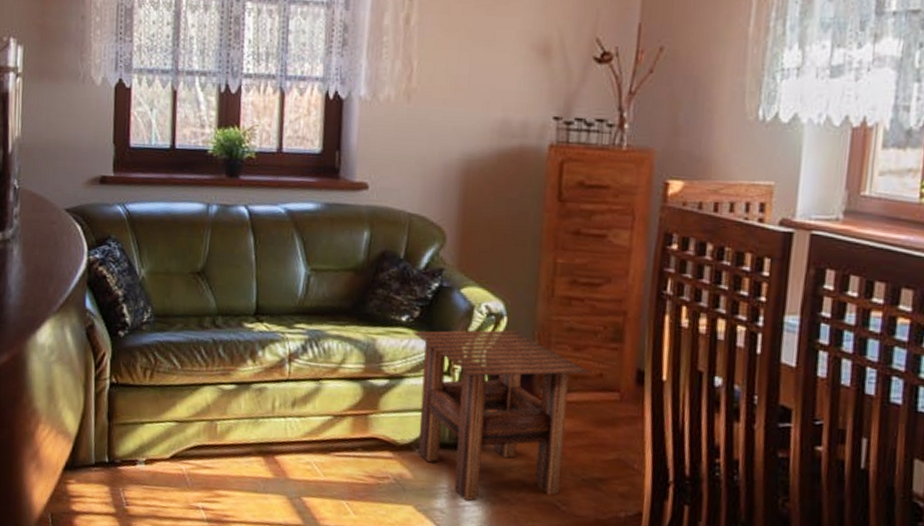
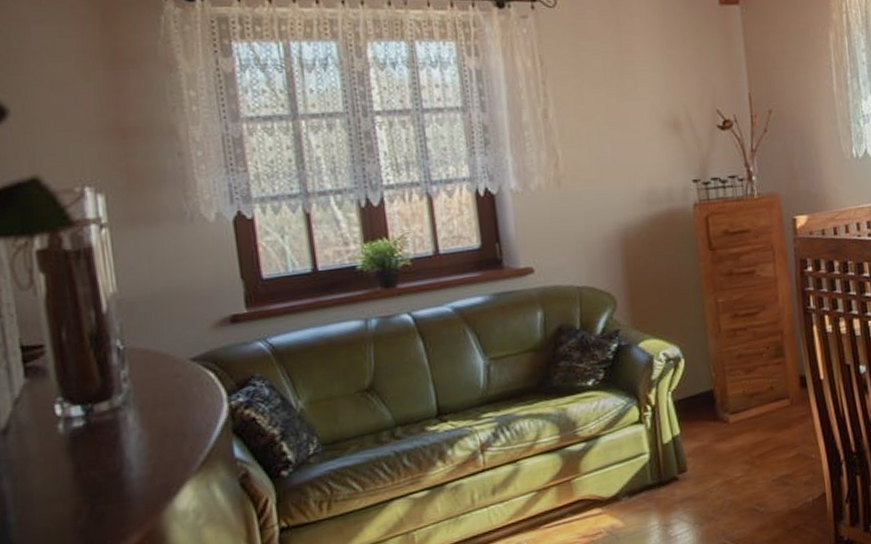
side table: present [412,330,589,501] -> none [600,368,762,531]

